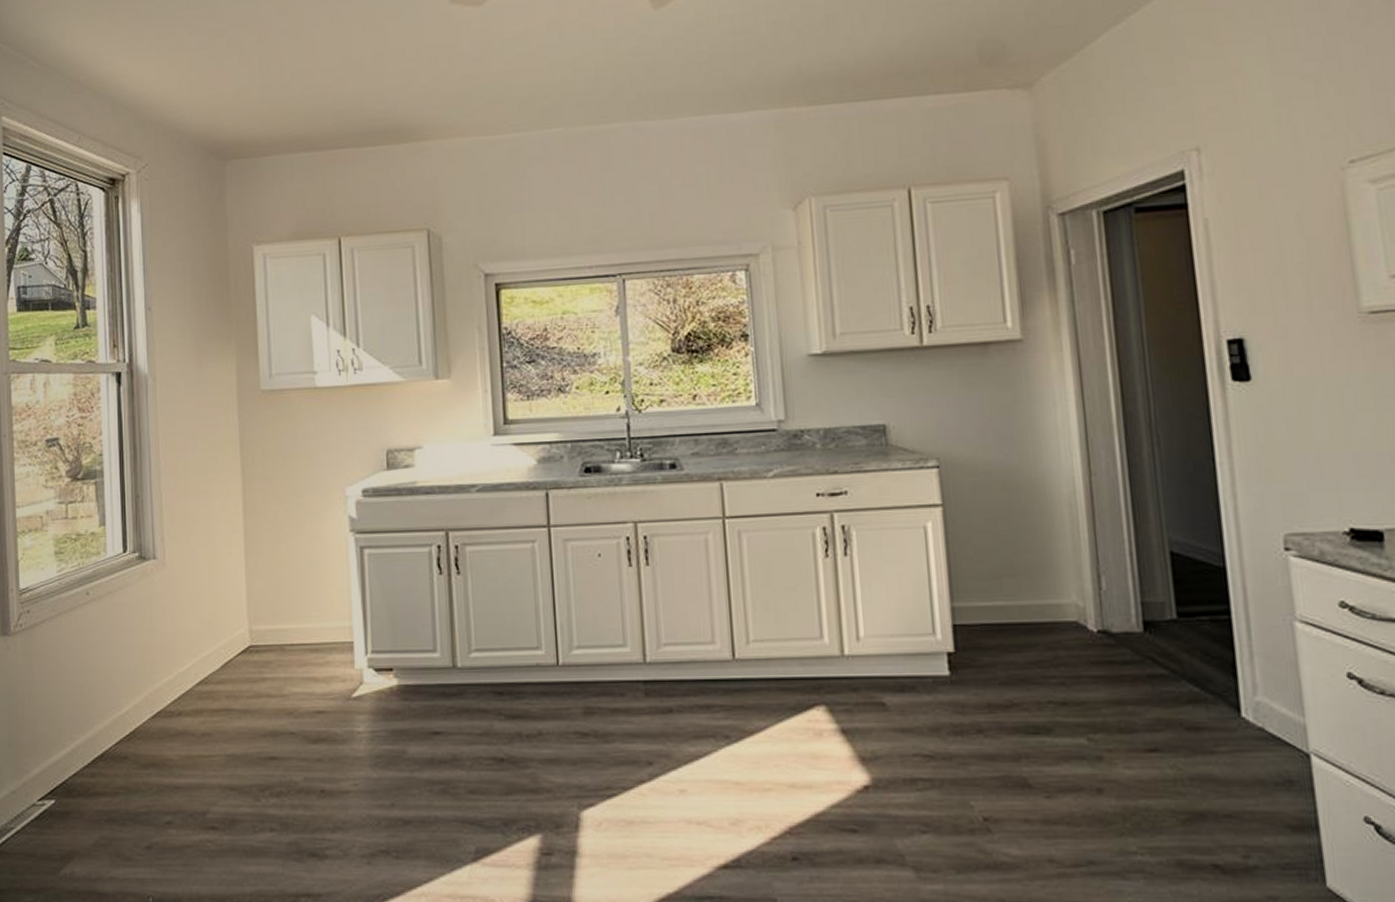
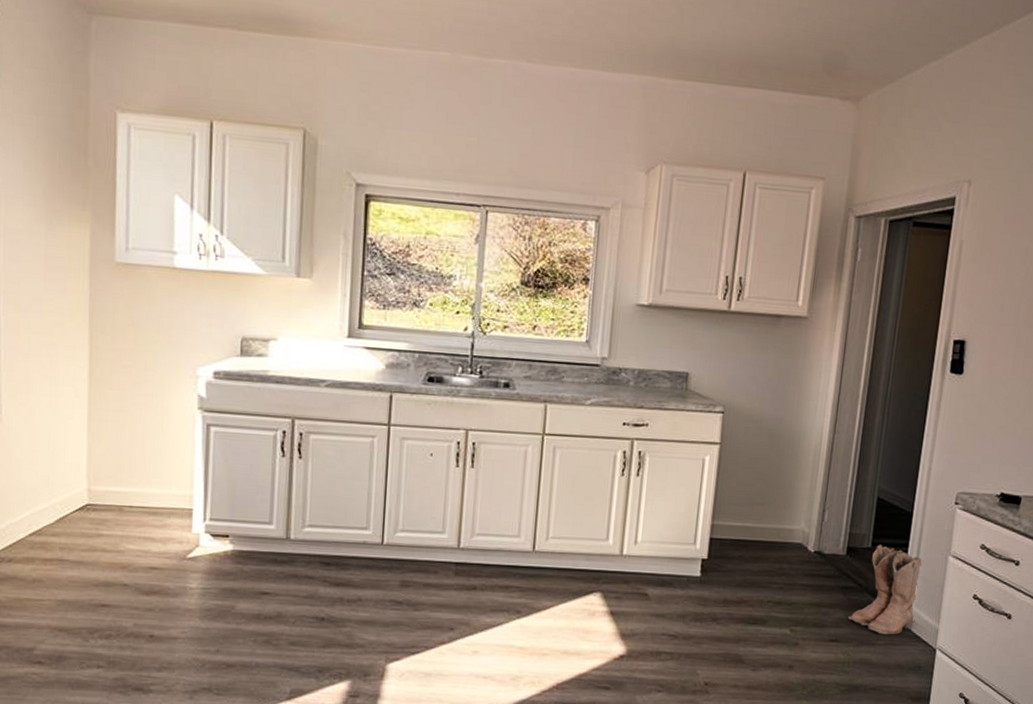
boots: none [1166,614,1267,738] -> present [848,545,924,635]

